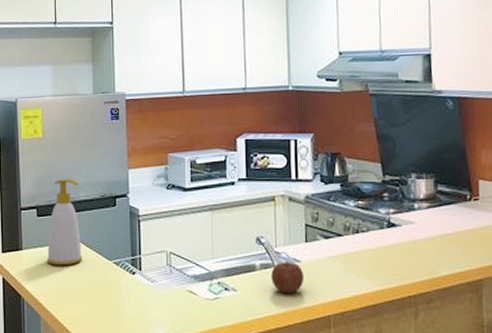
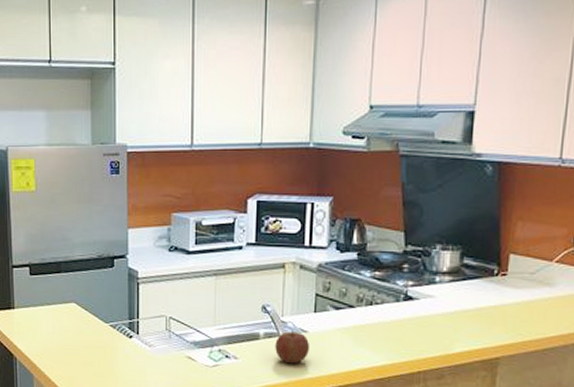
soap bottle: present [46,178,83,266] -> none [40,235,78,327]

